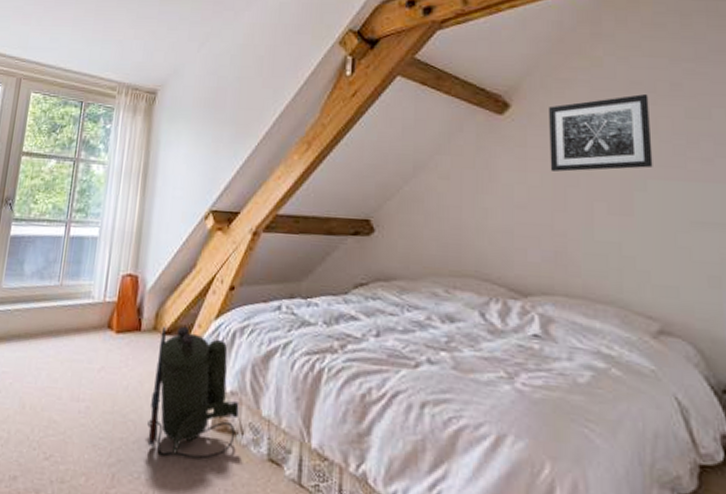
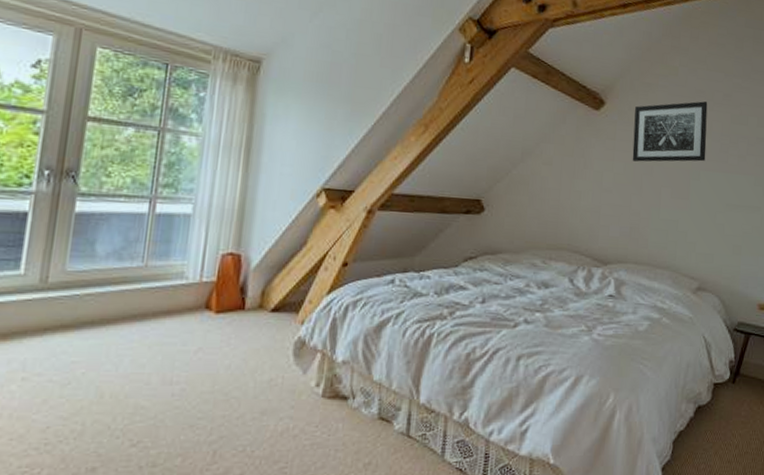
backpack: present [147,325,239,459] -> none [253,302,351,428]

